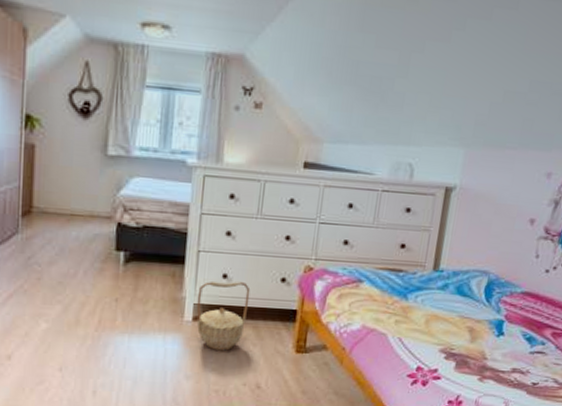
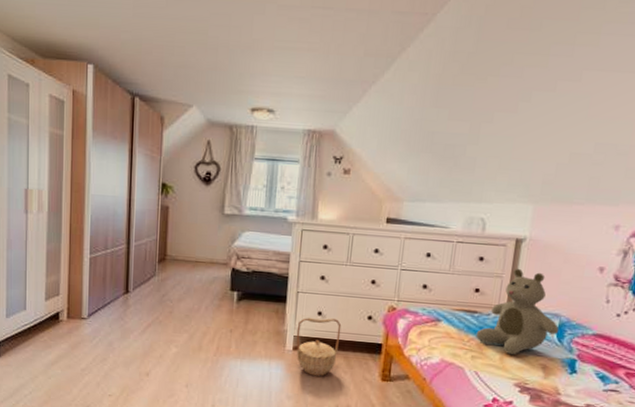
teddy bear: none [400,220,488,318] -> present [476,268,559,355]

